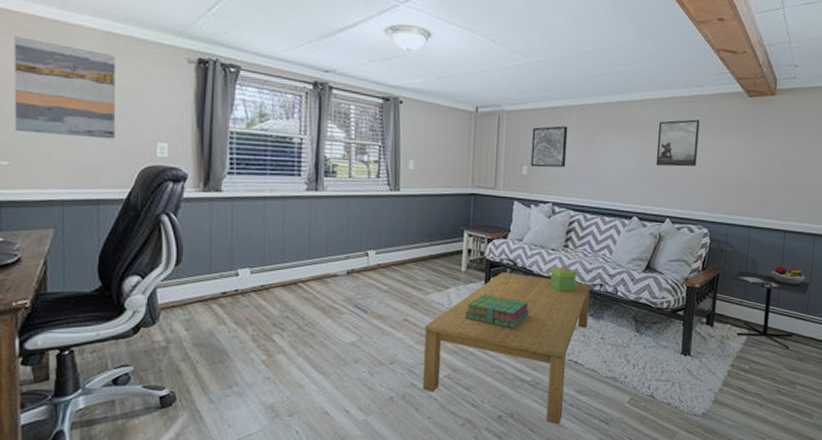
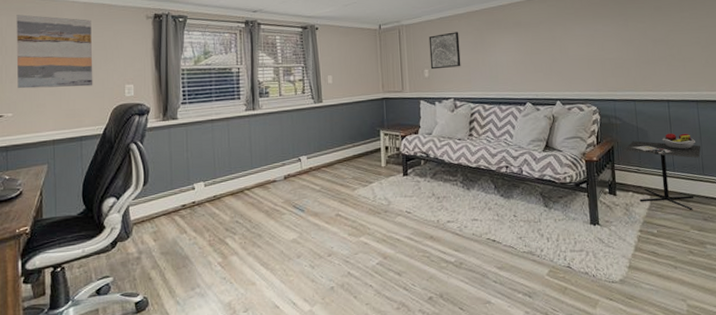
coffee table: present [423,272,590,425] -> none [355,163,500,302]
stack of books: present [464,294,529,329] -> none [388,185,446,215]
decorative box: present [550,266,577,293] -> none [459,153,484,177]
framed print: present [655,119,700,167] -> none [538,12,576,56]

